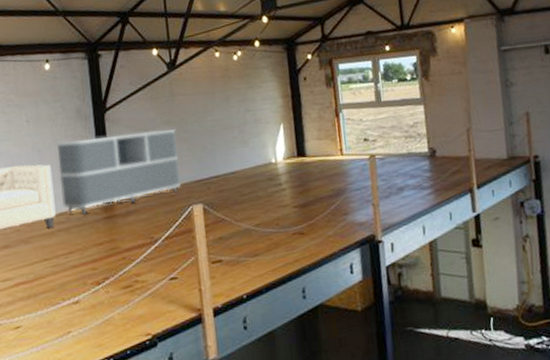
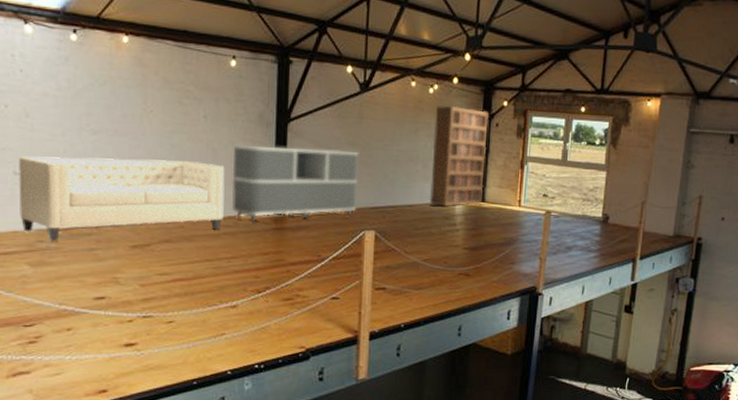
bookcase: none [242,68,304,168] -> present [429,105,489,206]

